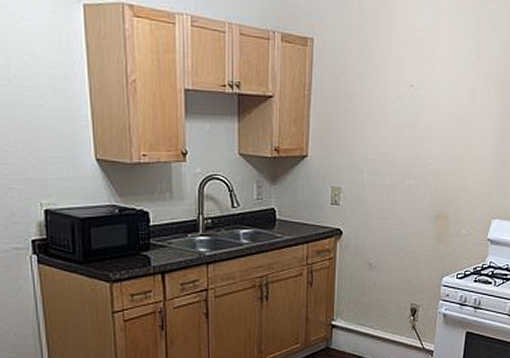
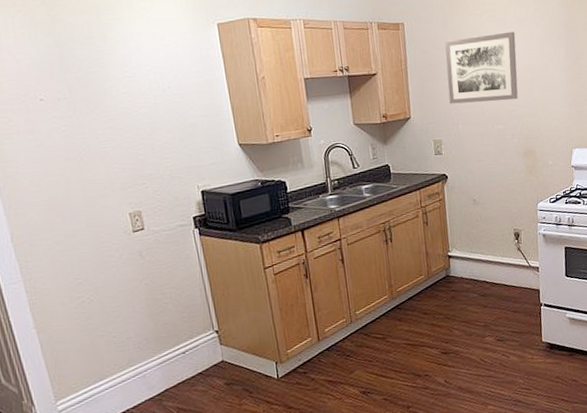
wall art: none [356,67,444,152] -> present [445,31,518,104]

